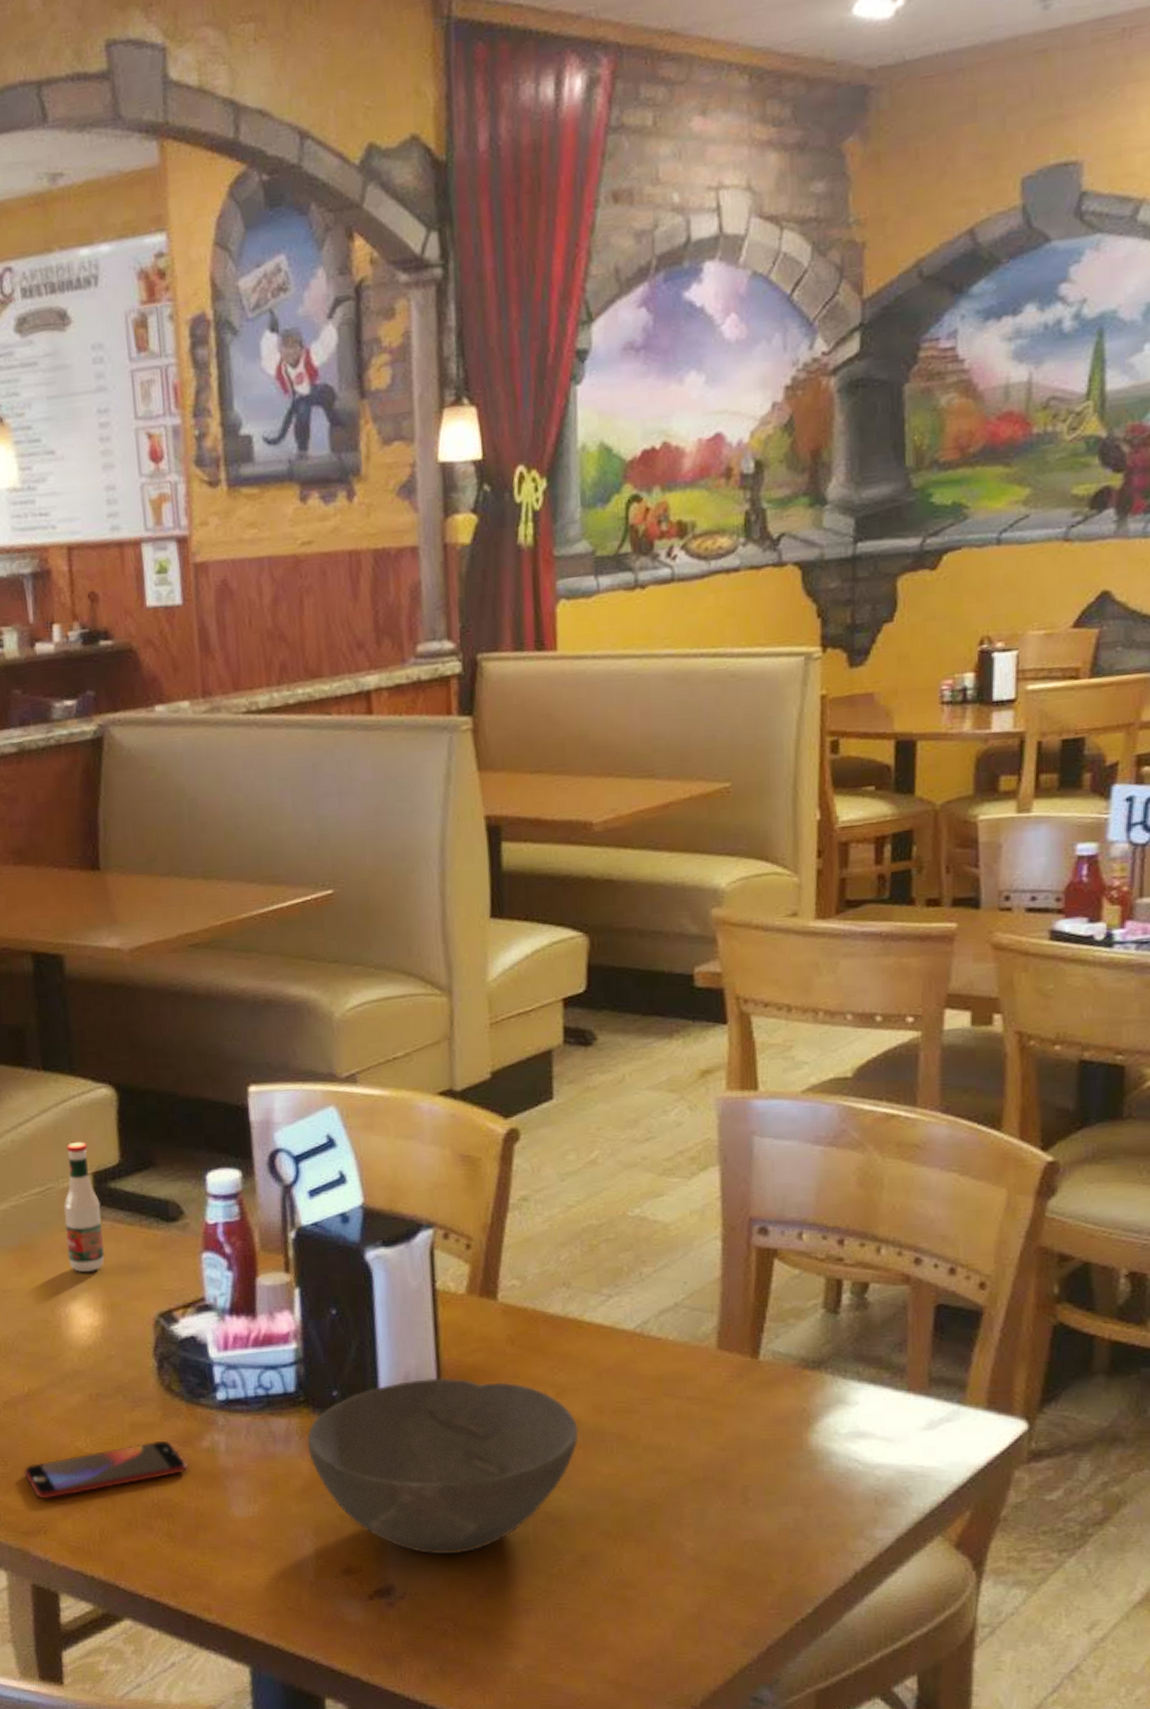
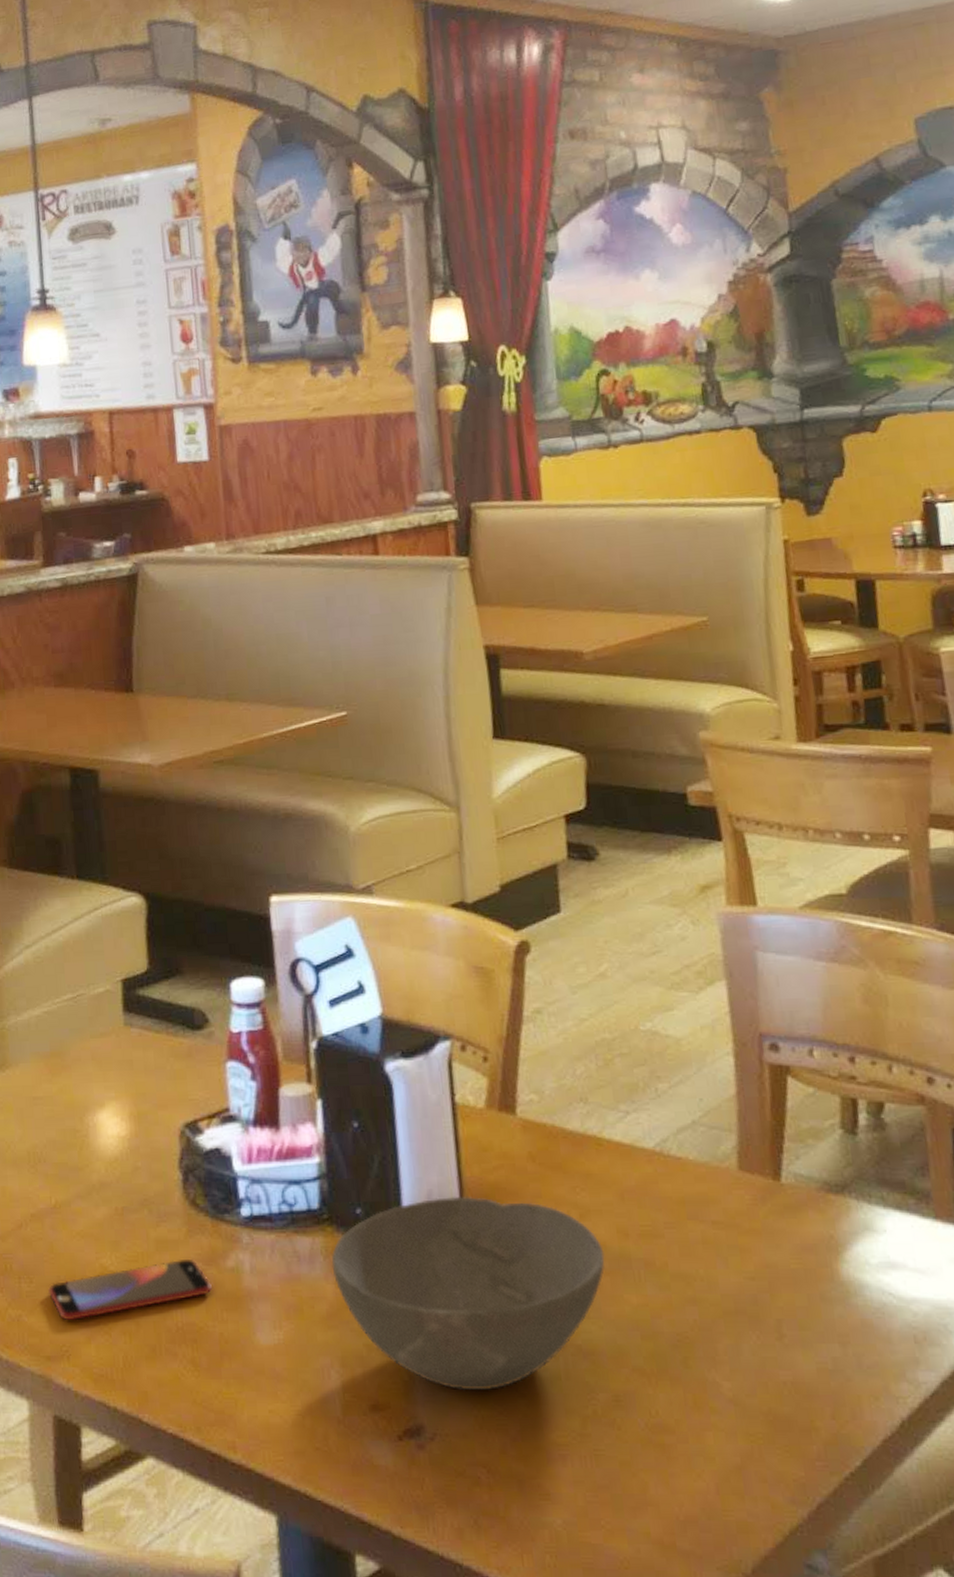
tabasco sauce: present [63,1141,106,1272] -> none [93,948,133,1080]

